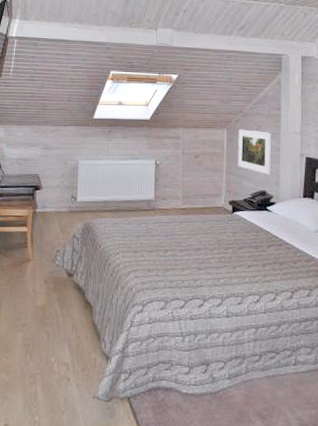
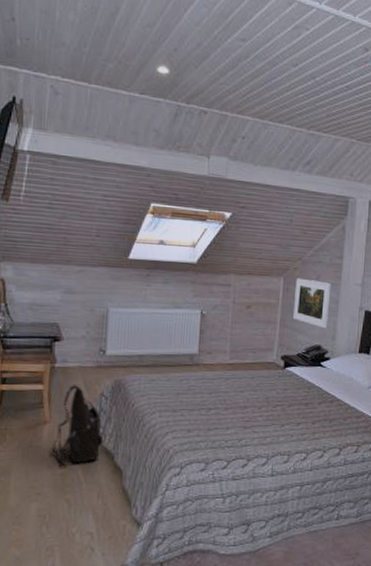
shoulder bag: none [34,227,76,298] -> present [52,385,104,464]

